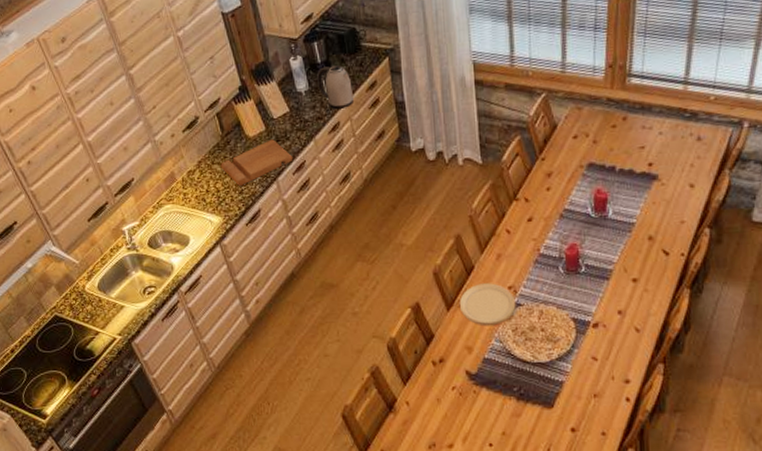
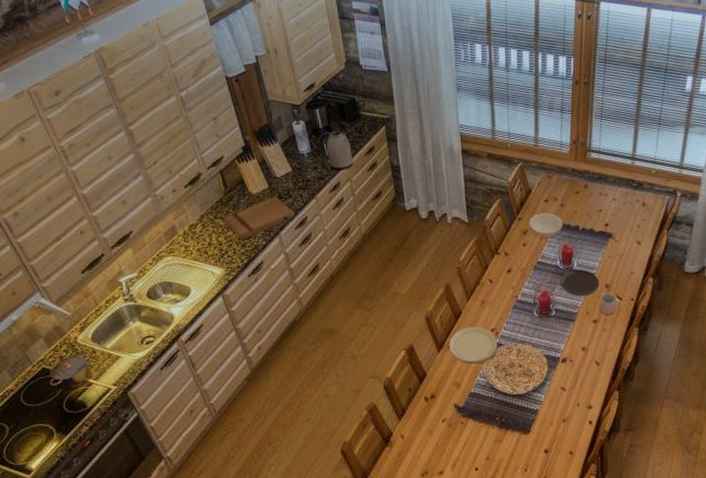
cooking pot: none [61,303,99,338] -> present [49,354,92,390]
bowl: none [553,151,596,182] -> present [528,212,563,239]
plate: none [591,217,641,250] -> present [560,269,599,297]
mug: none [640,245,669,274] -> present [599,292,622,316]

